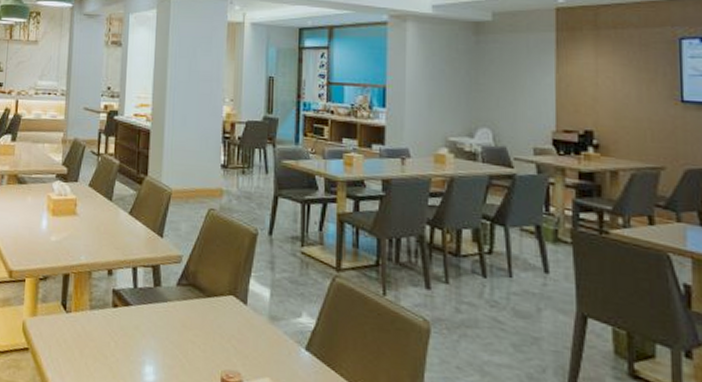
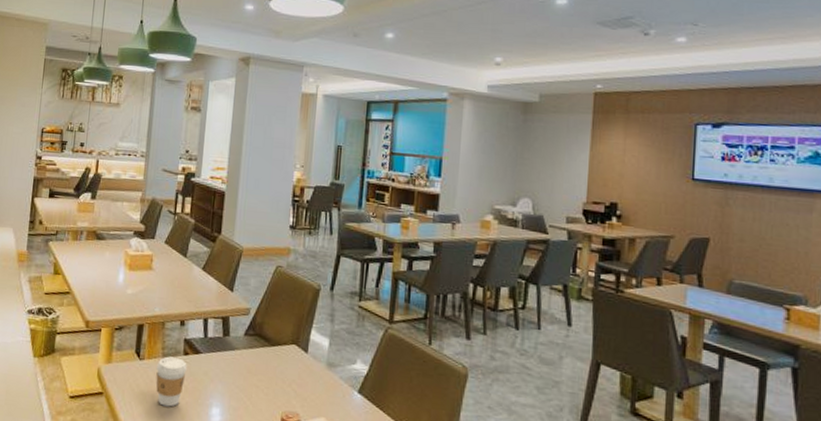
coffee cup: none [84,309,117,365] -> present [155,356,187,407]

